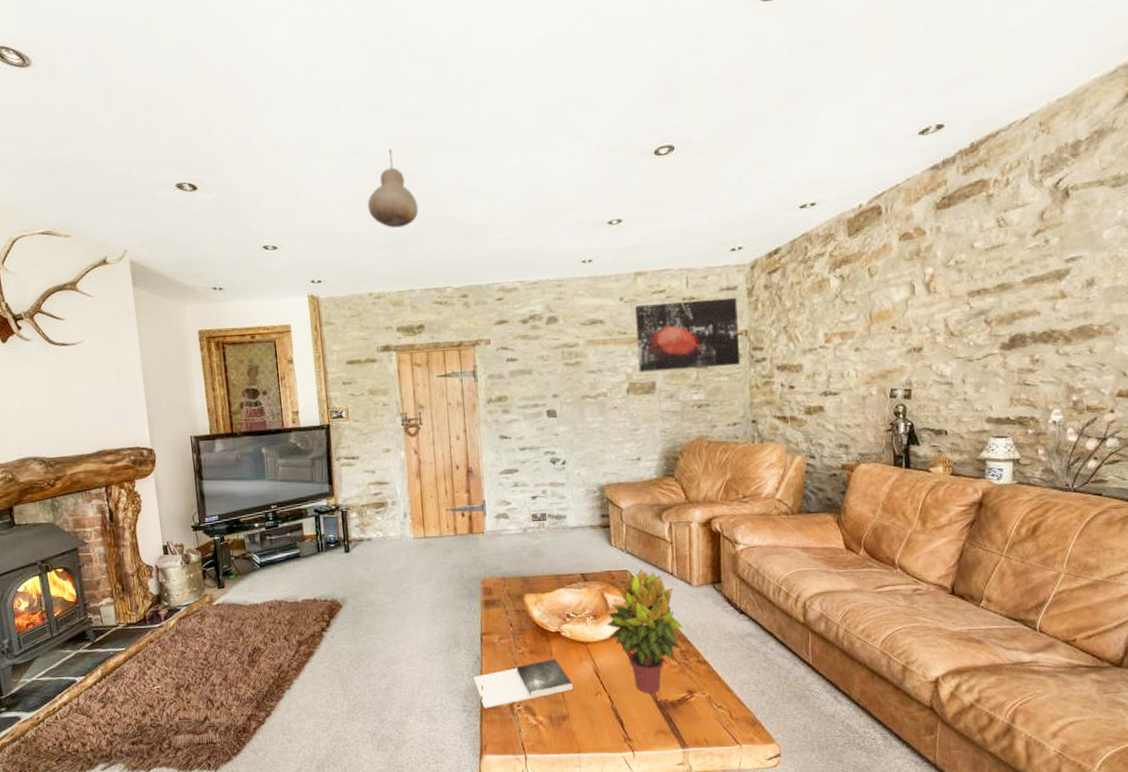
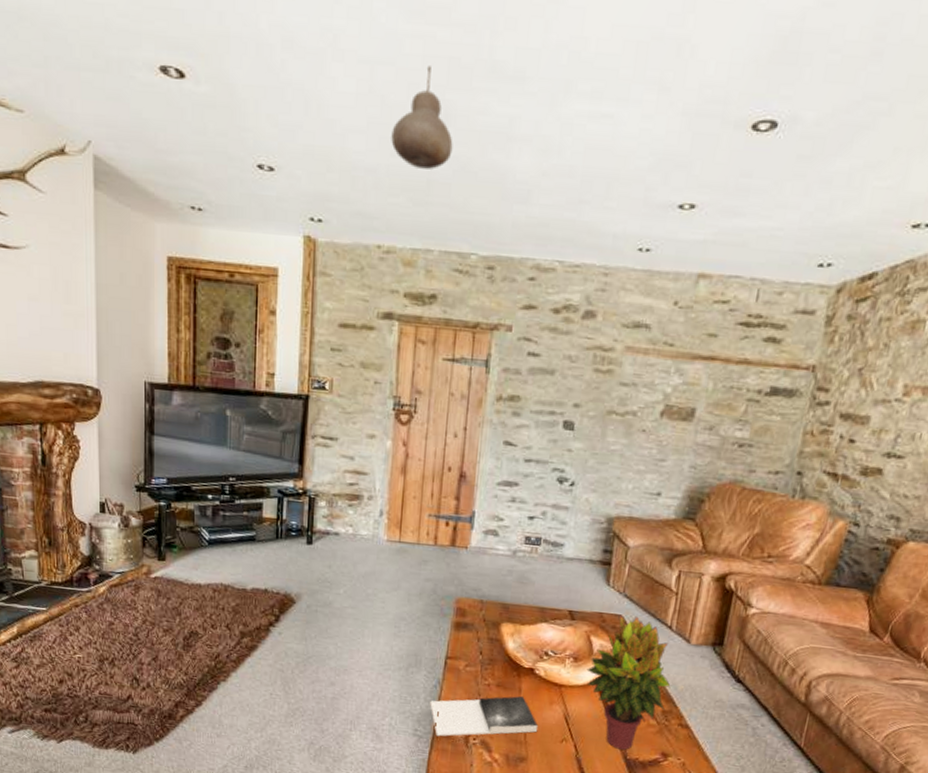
wall art: present [635,297,741,373] -> none [679,314,812,406]

